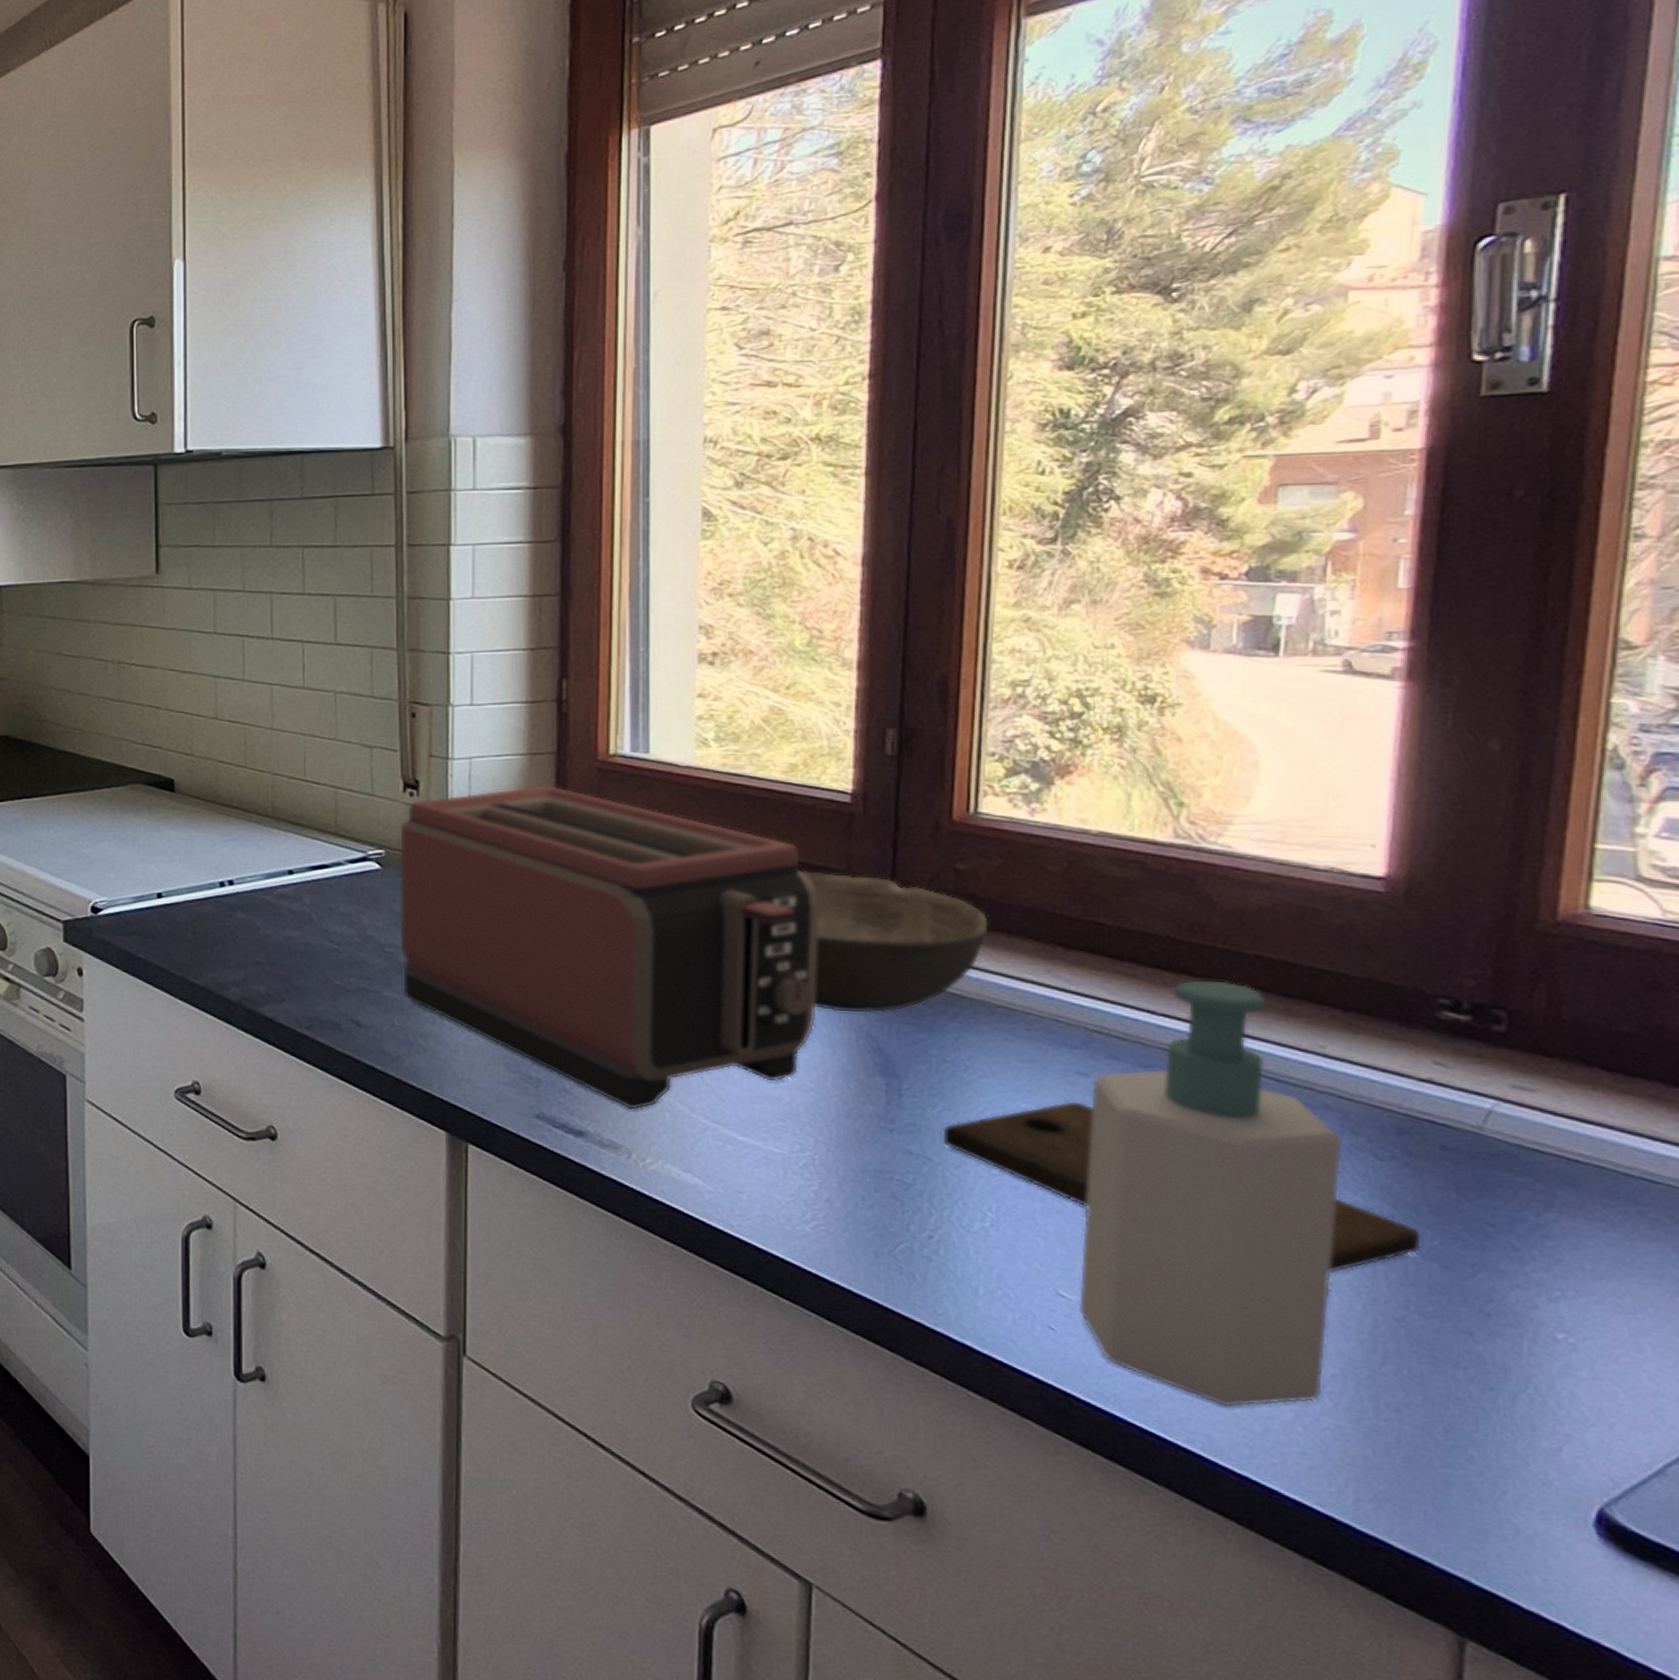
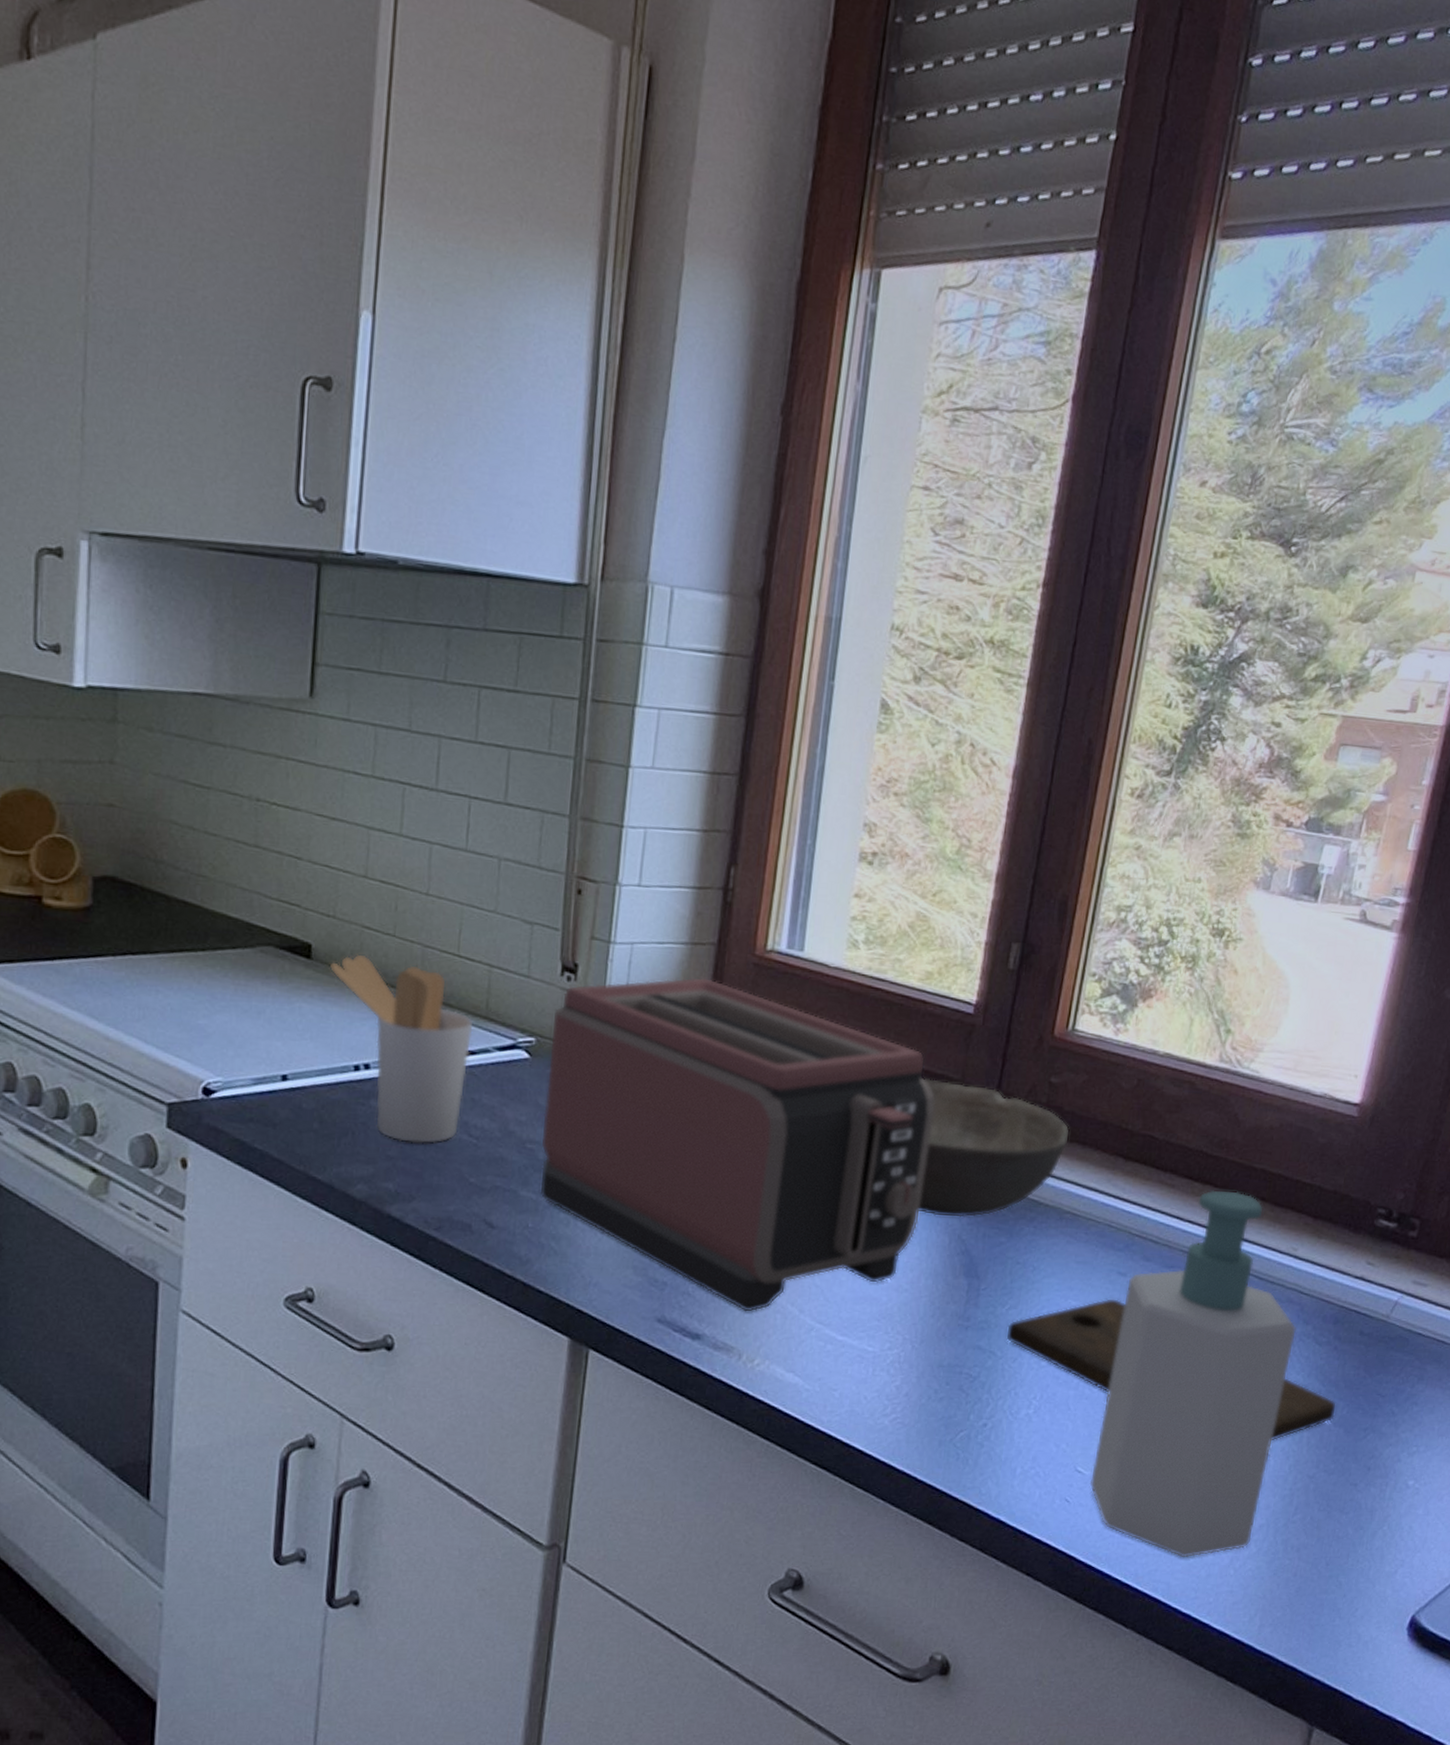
utensil holder: none [190,785,325,950] -> present [329,954,474,1144]

